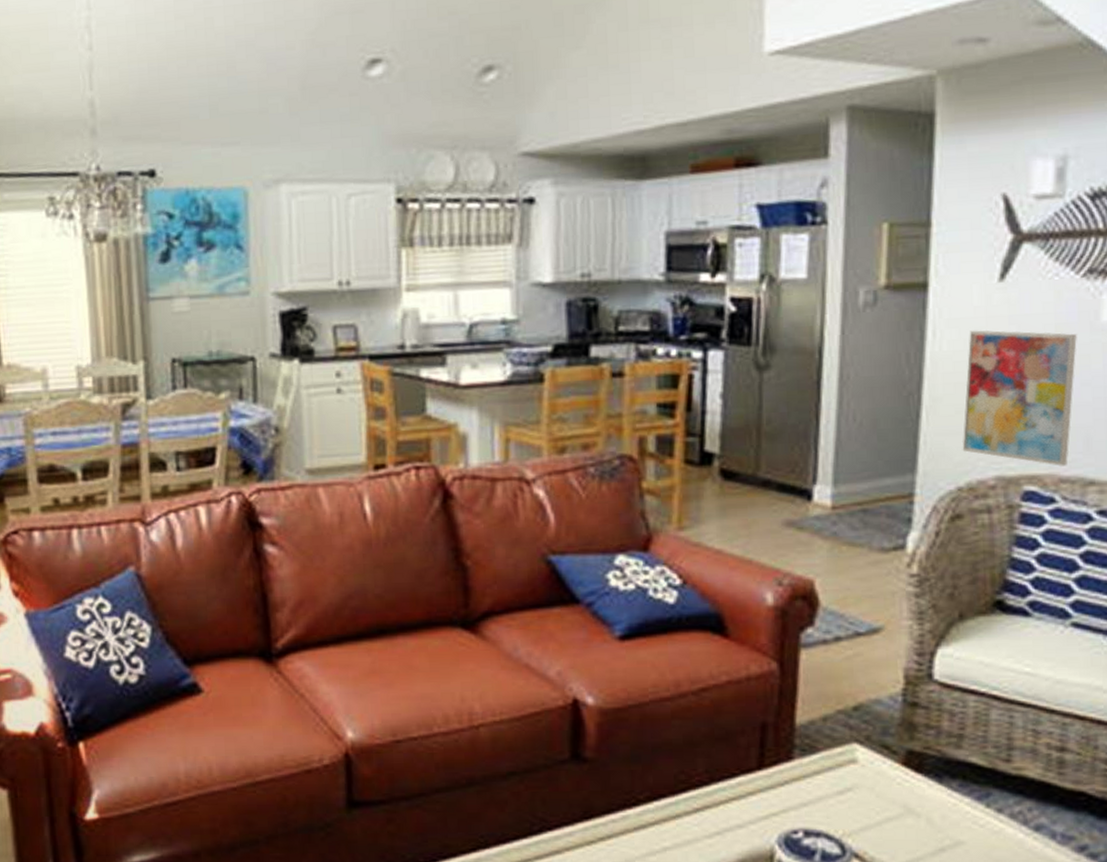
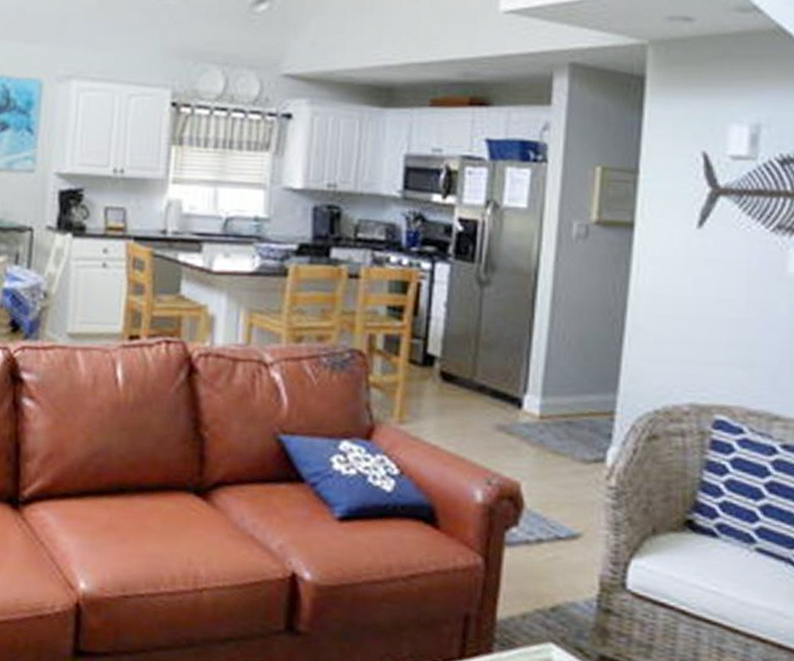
wall art: present [962,330,1077,466] -> none [660,269,766,400]

